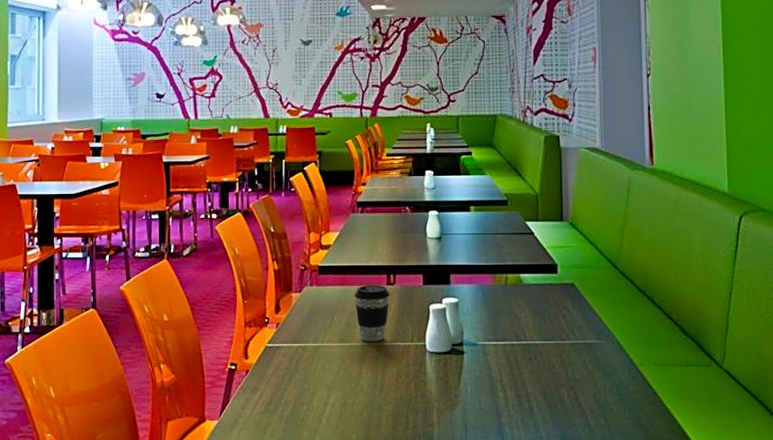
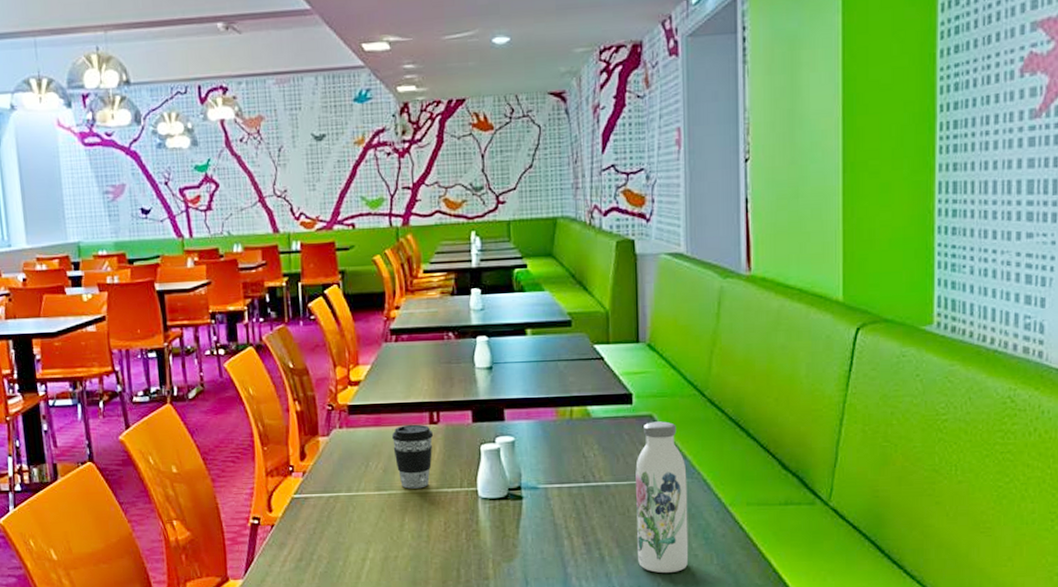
water bottle: none [560,289,605,424] -> present [635,421,689,573]

